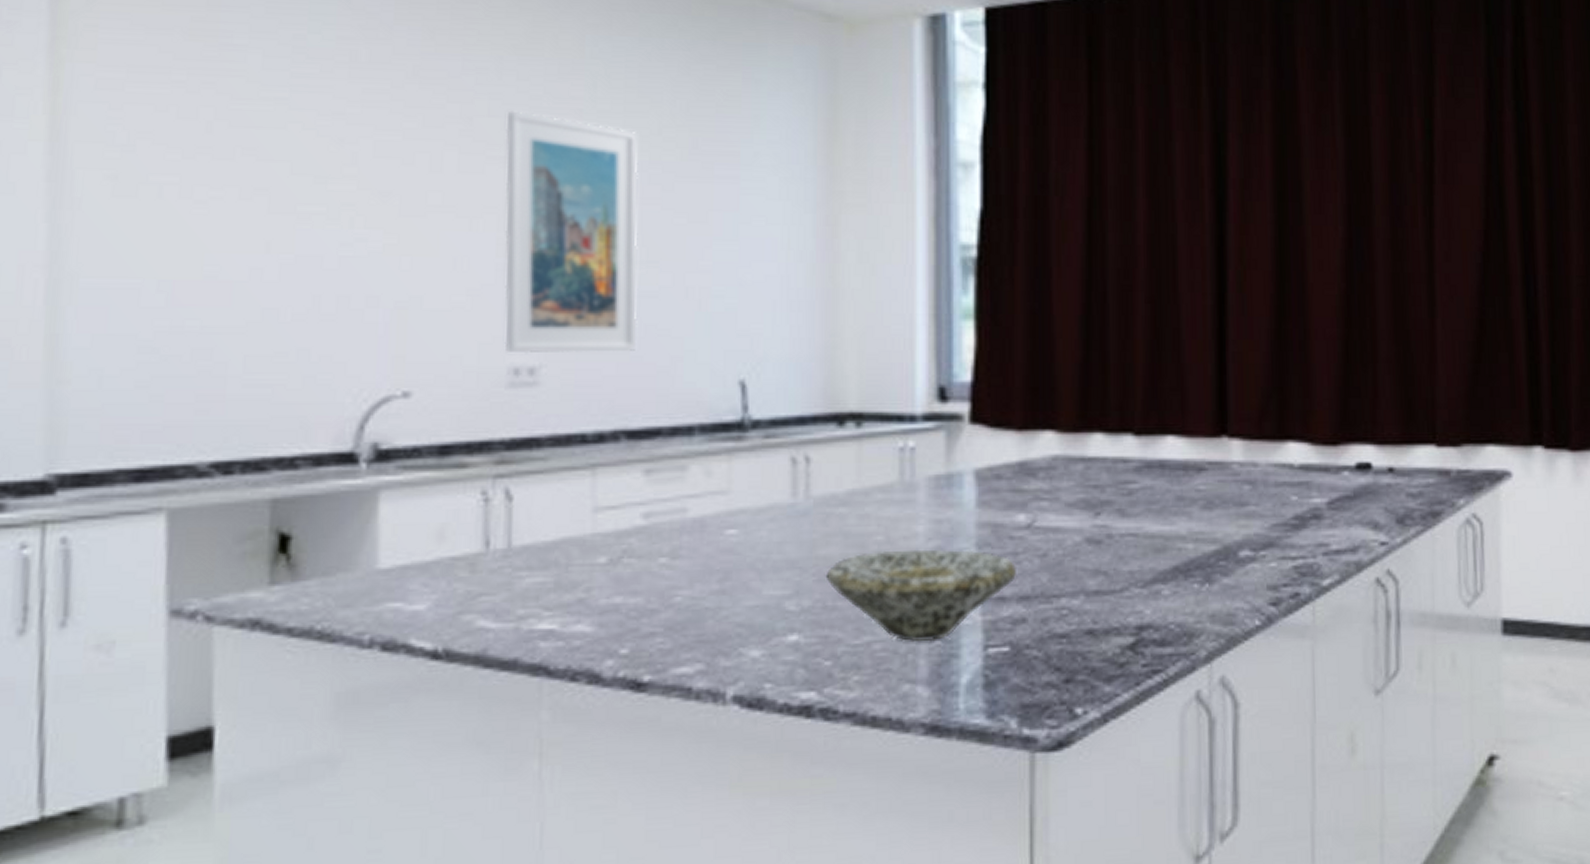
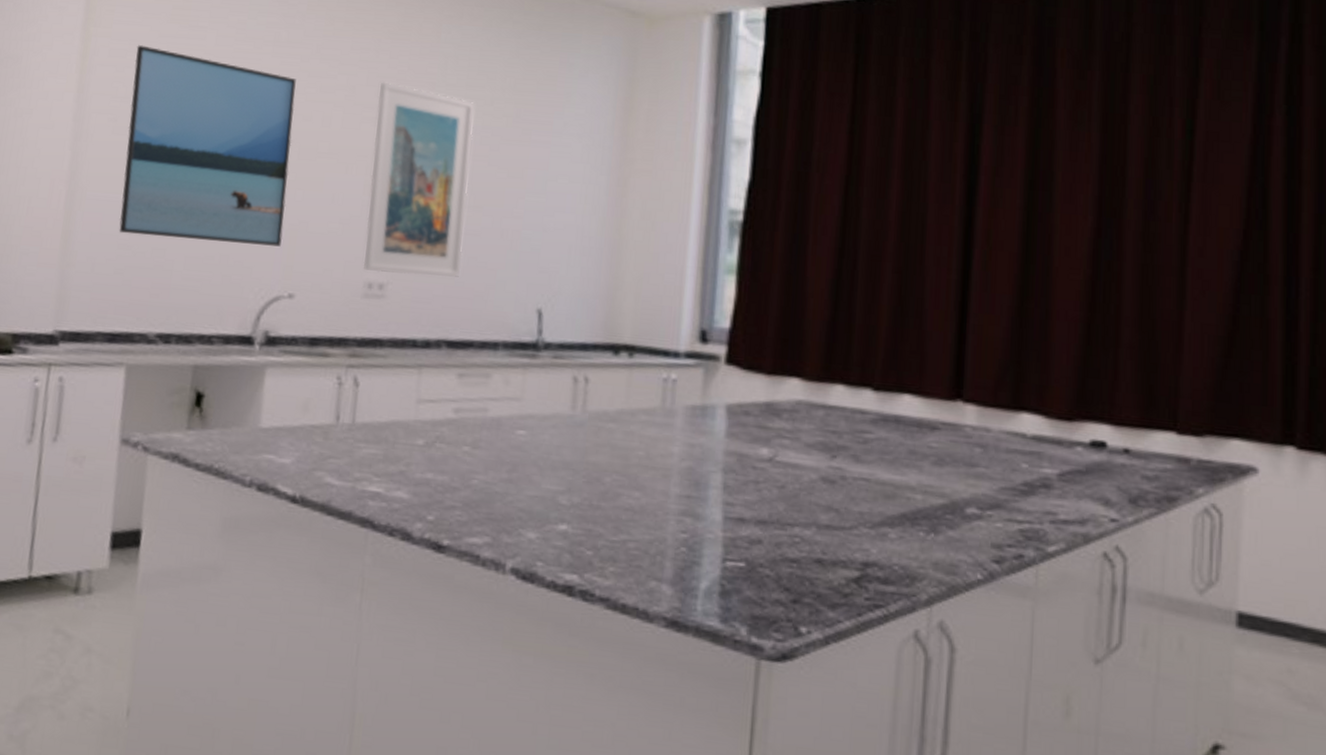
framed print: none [135,72,389,332] -> present [119,45,296,247]
bowl: present [825,549,1016,642] -> none [593,464,756,548]

